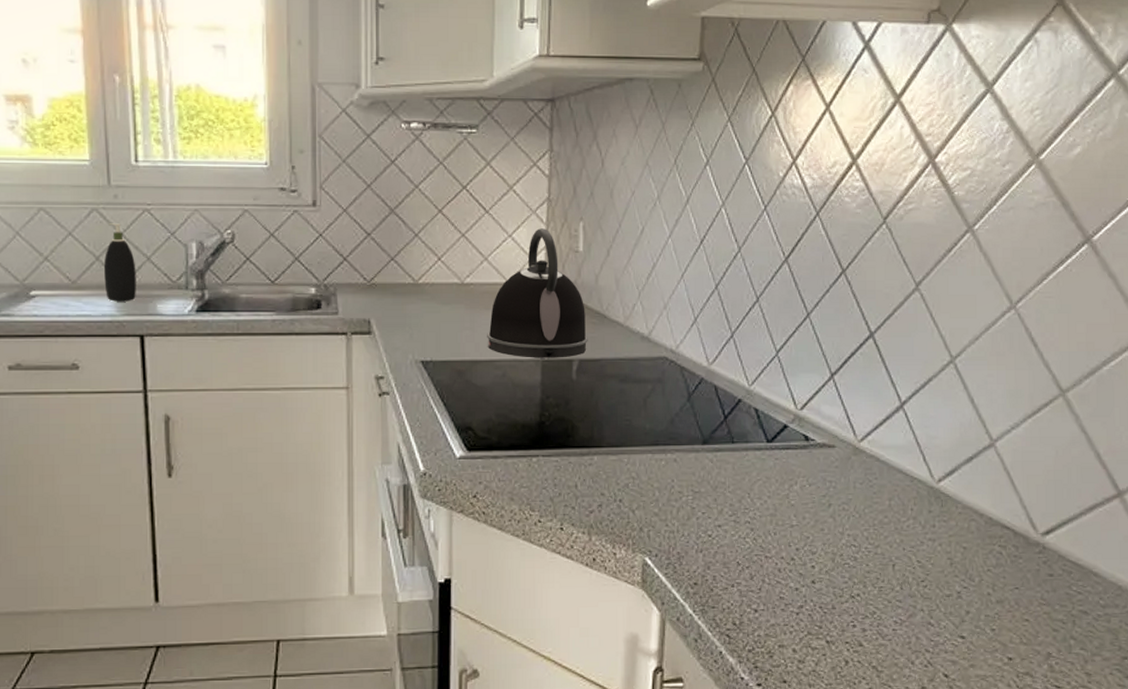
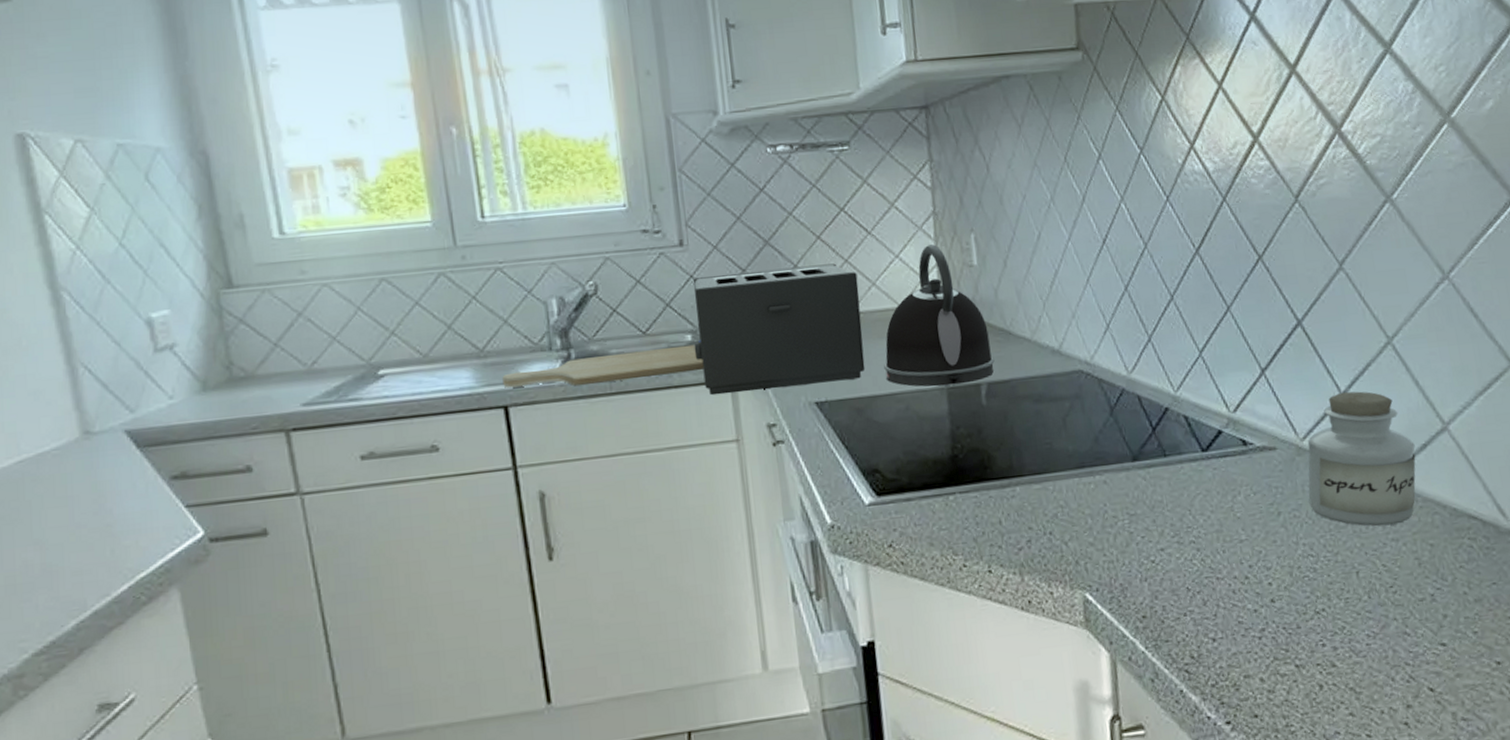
soap dispenser: present [103,223,136,302] -> none [456,286,496,373]
chopping board: none [141,297,324,324] -> present [502,344,704,388]
toaster: none [316,236,472,345] -> present [692,263,866,396]
jar: none [858,403,962,526] -> present [1307,391,1416,527]

